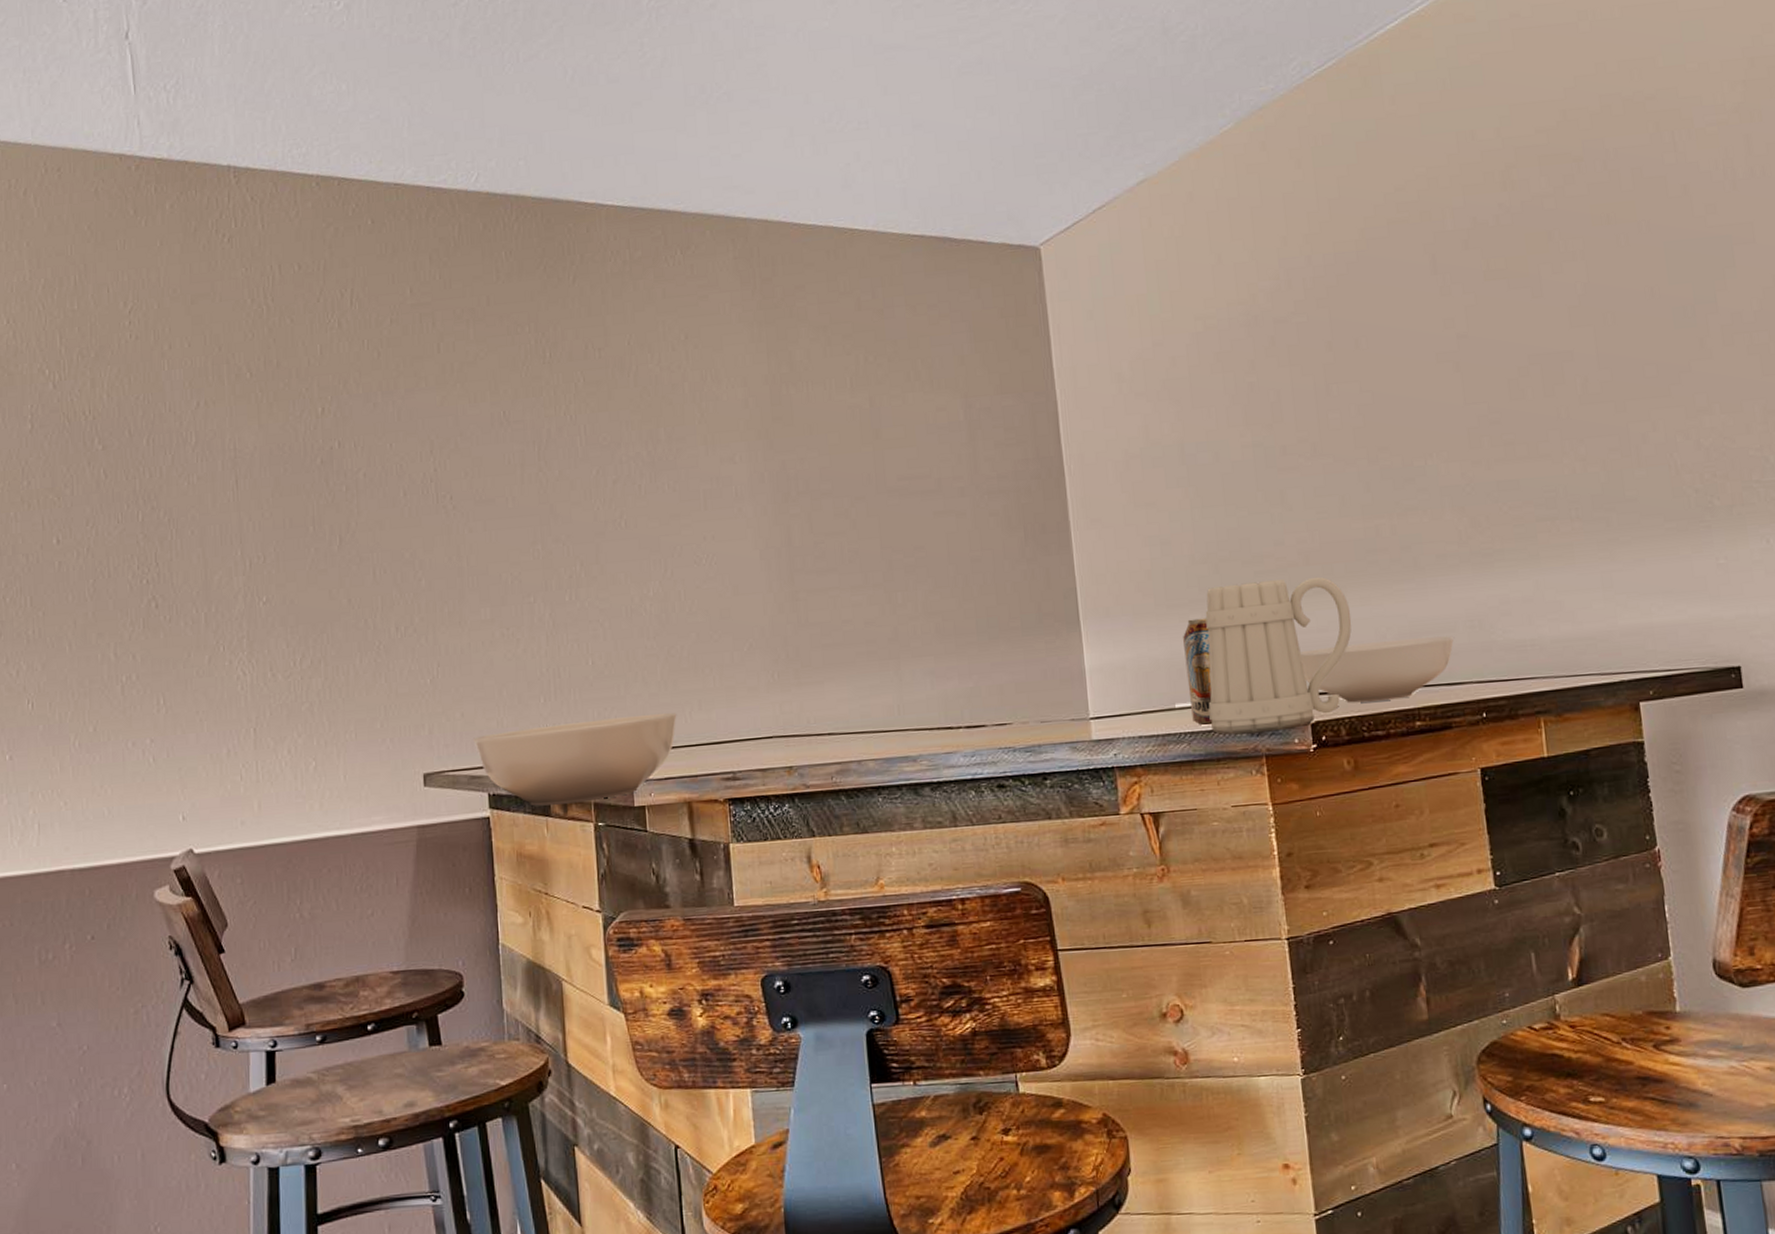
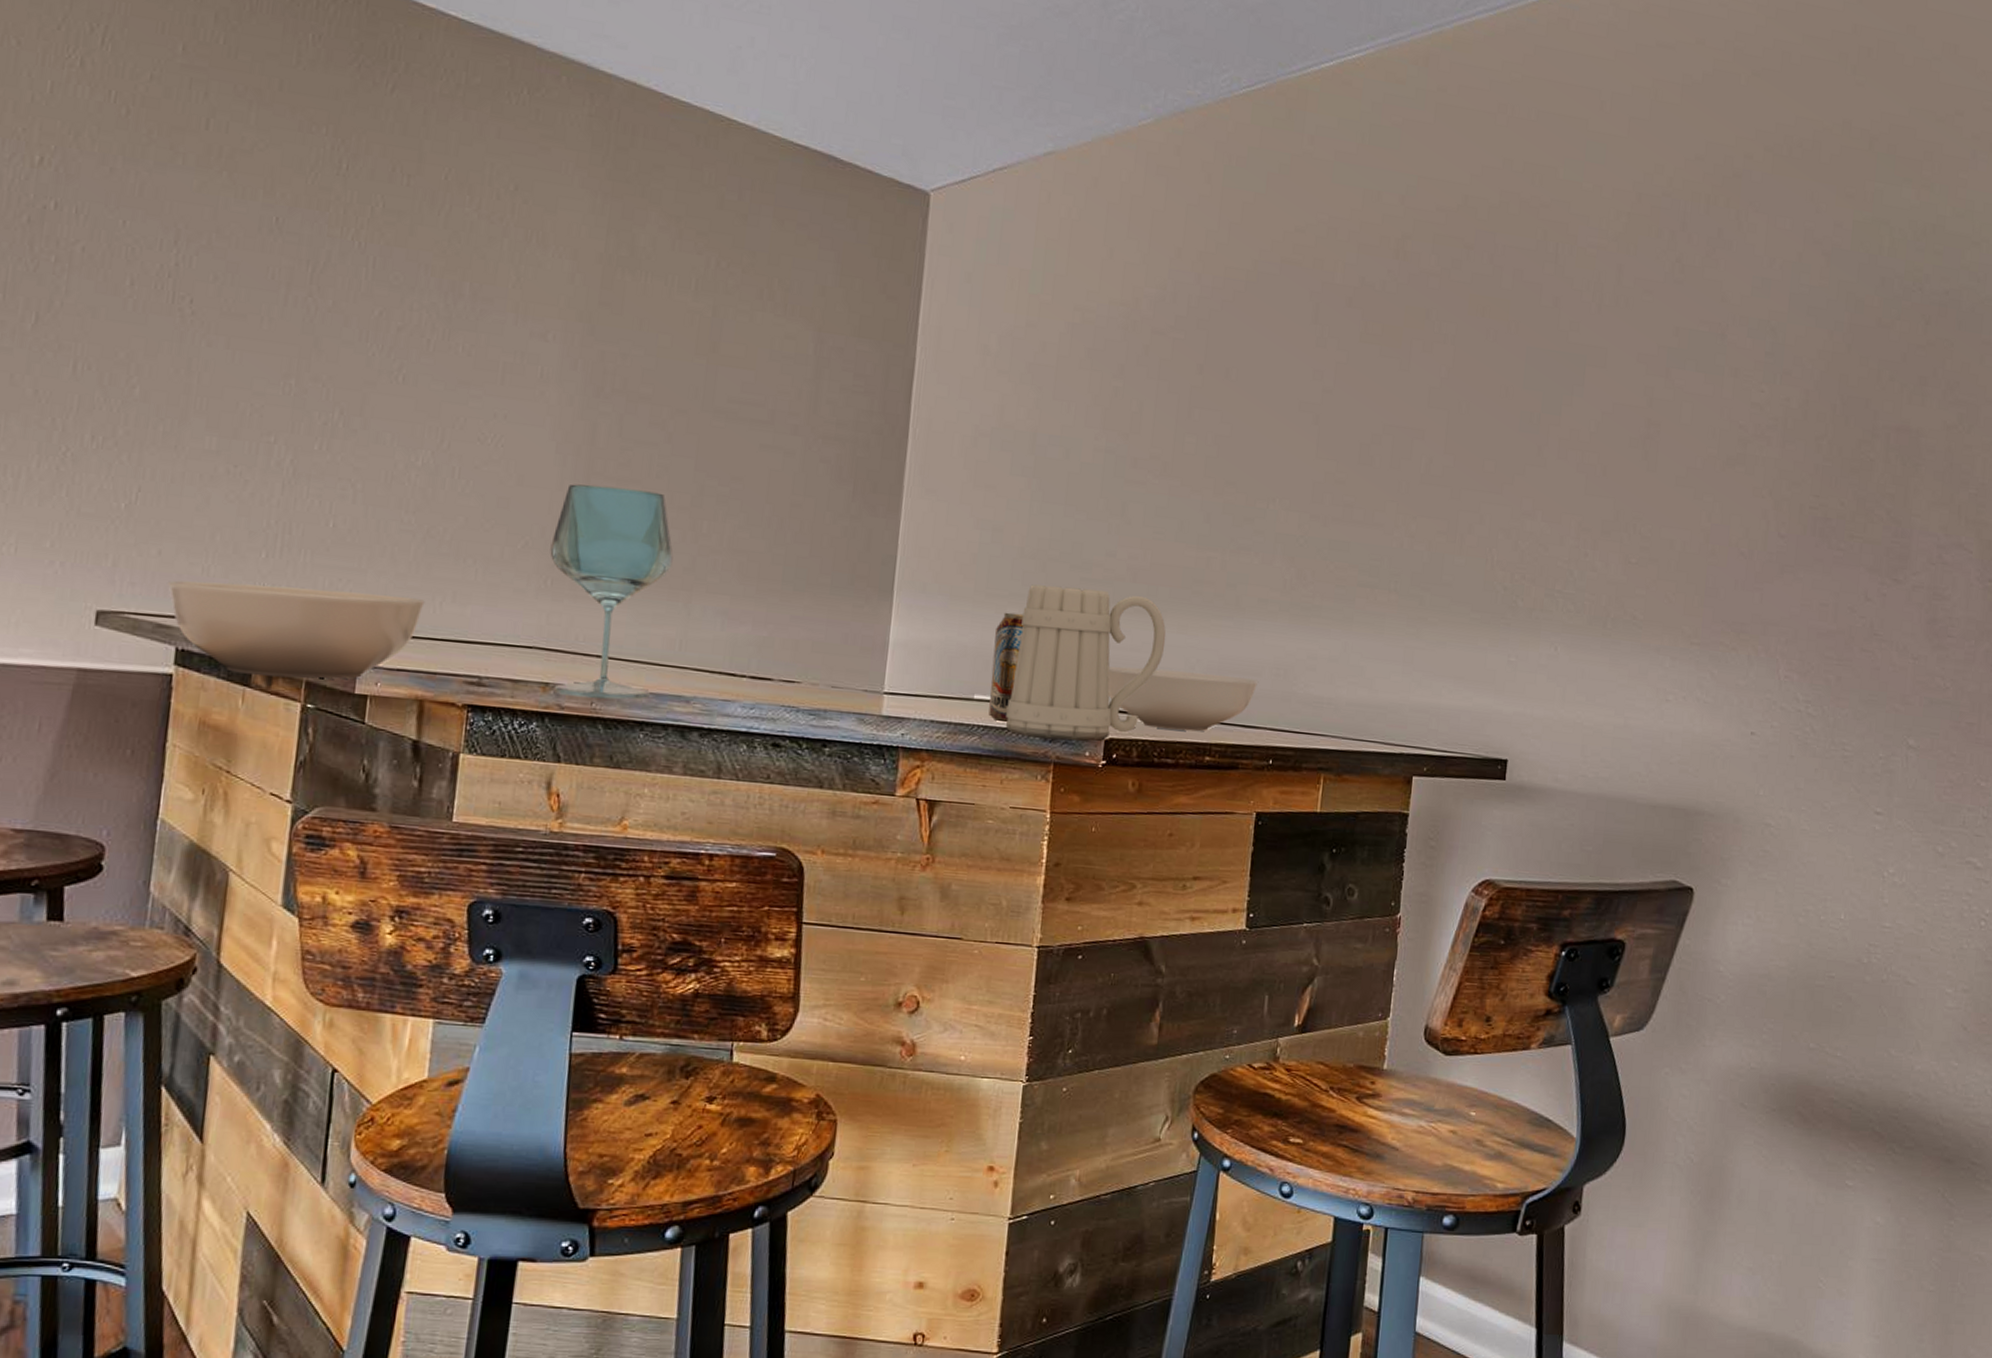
wine glass: none [771,575,881,776] -> present [550,484,674,701]

